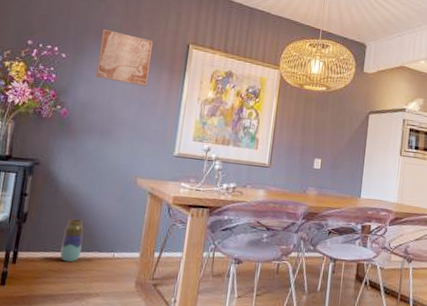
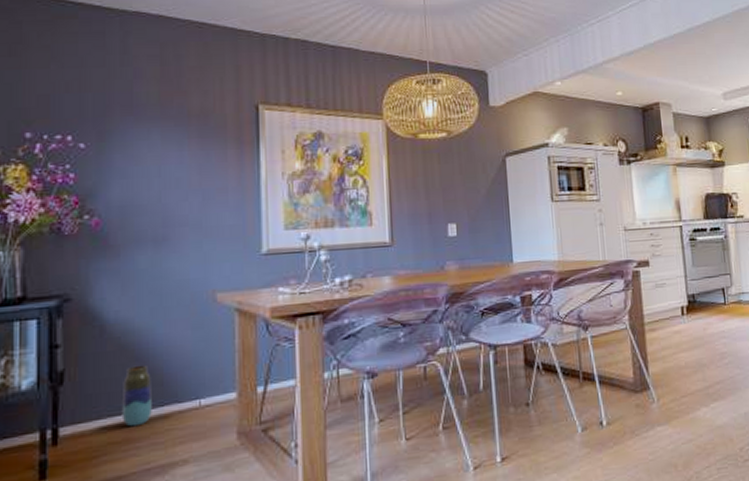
wall art: present [96,28,154,87] -> none [133,101,210,170]

